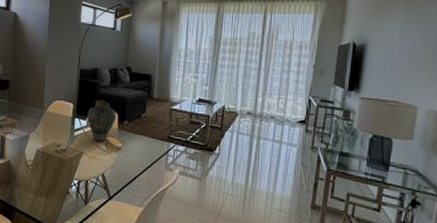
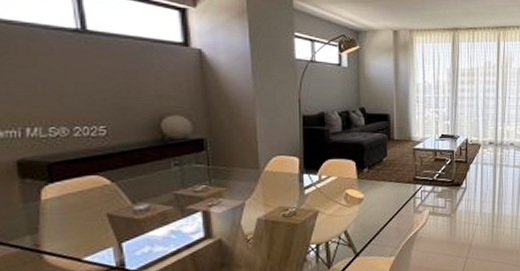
vase: present [87,99,117,141] -> none [318,148,354,195]

